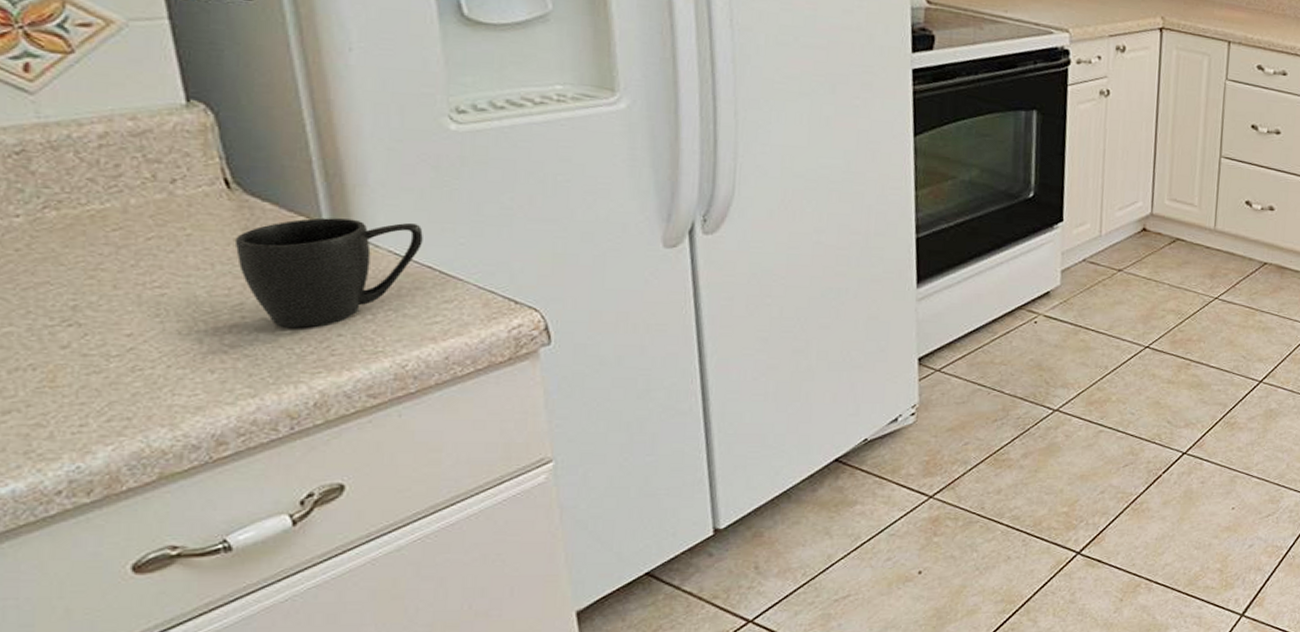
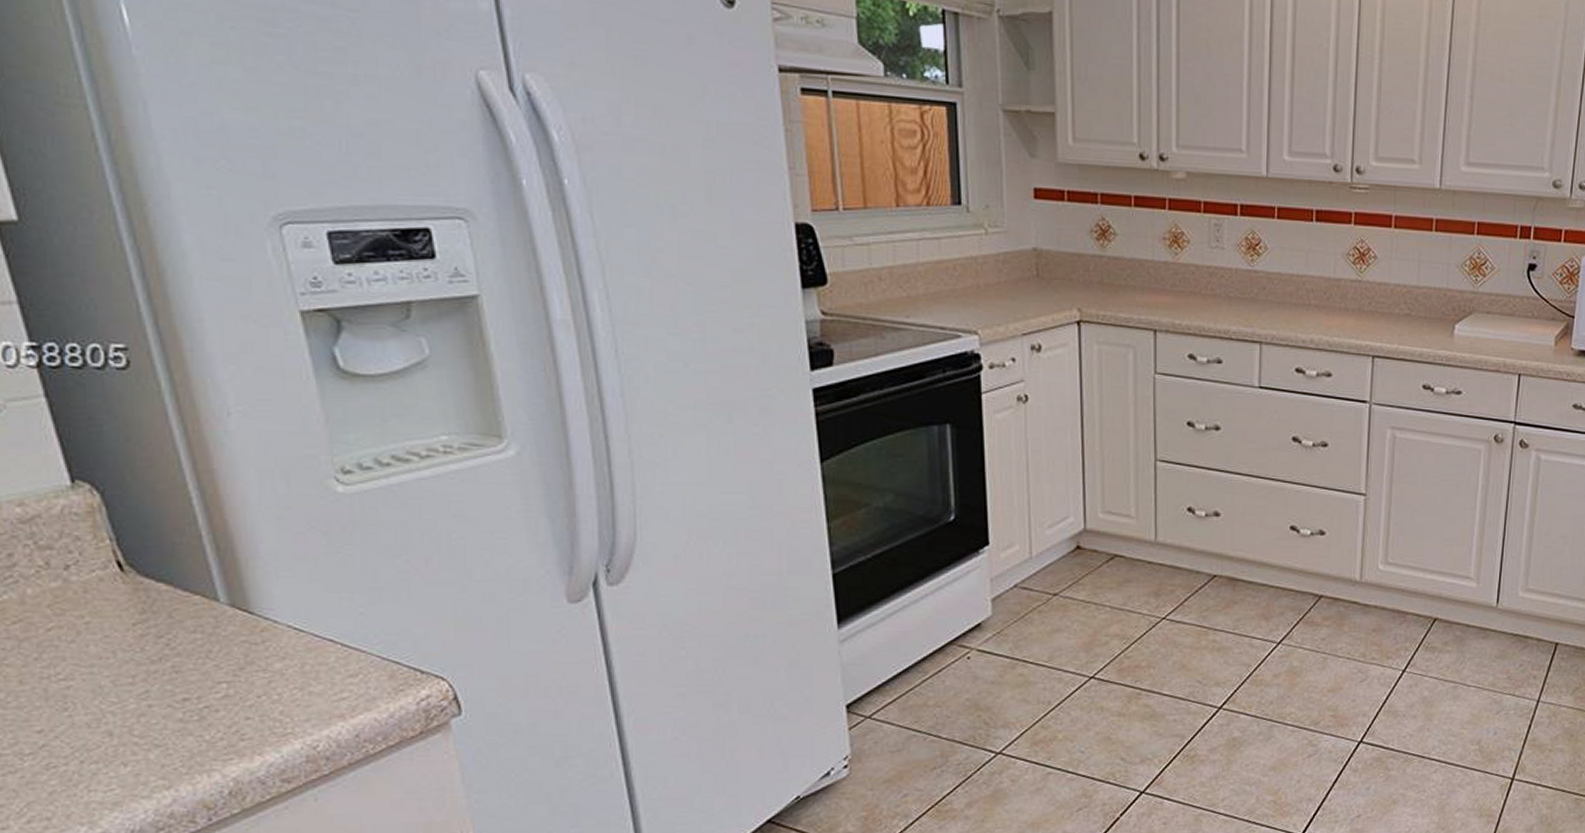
mug: present [234,218,423,328] -> none [133,594,321,714]

